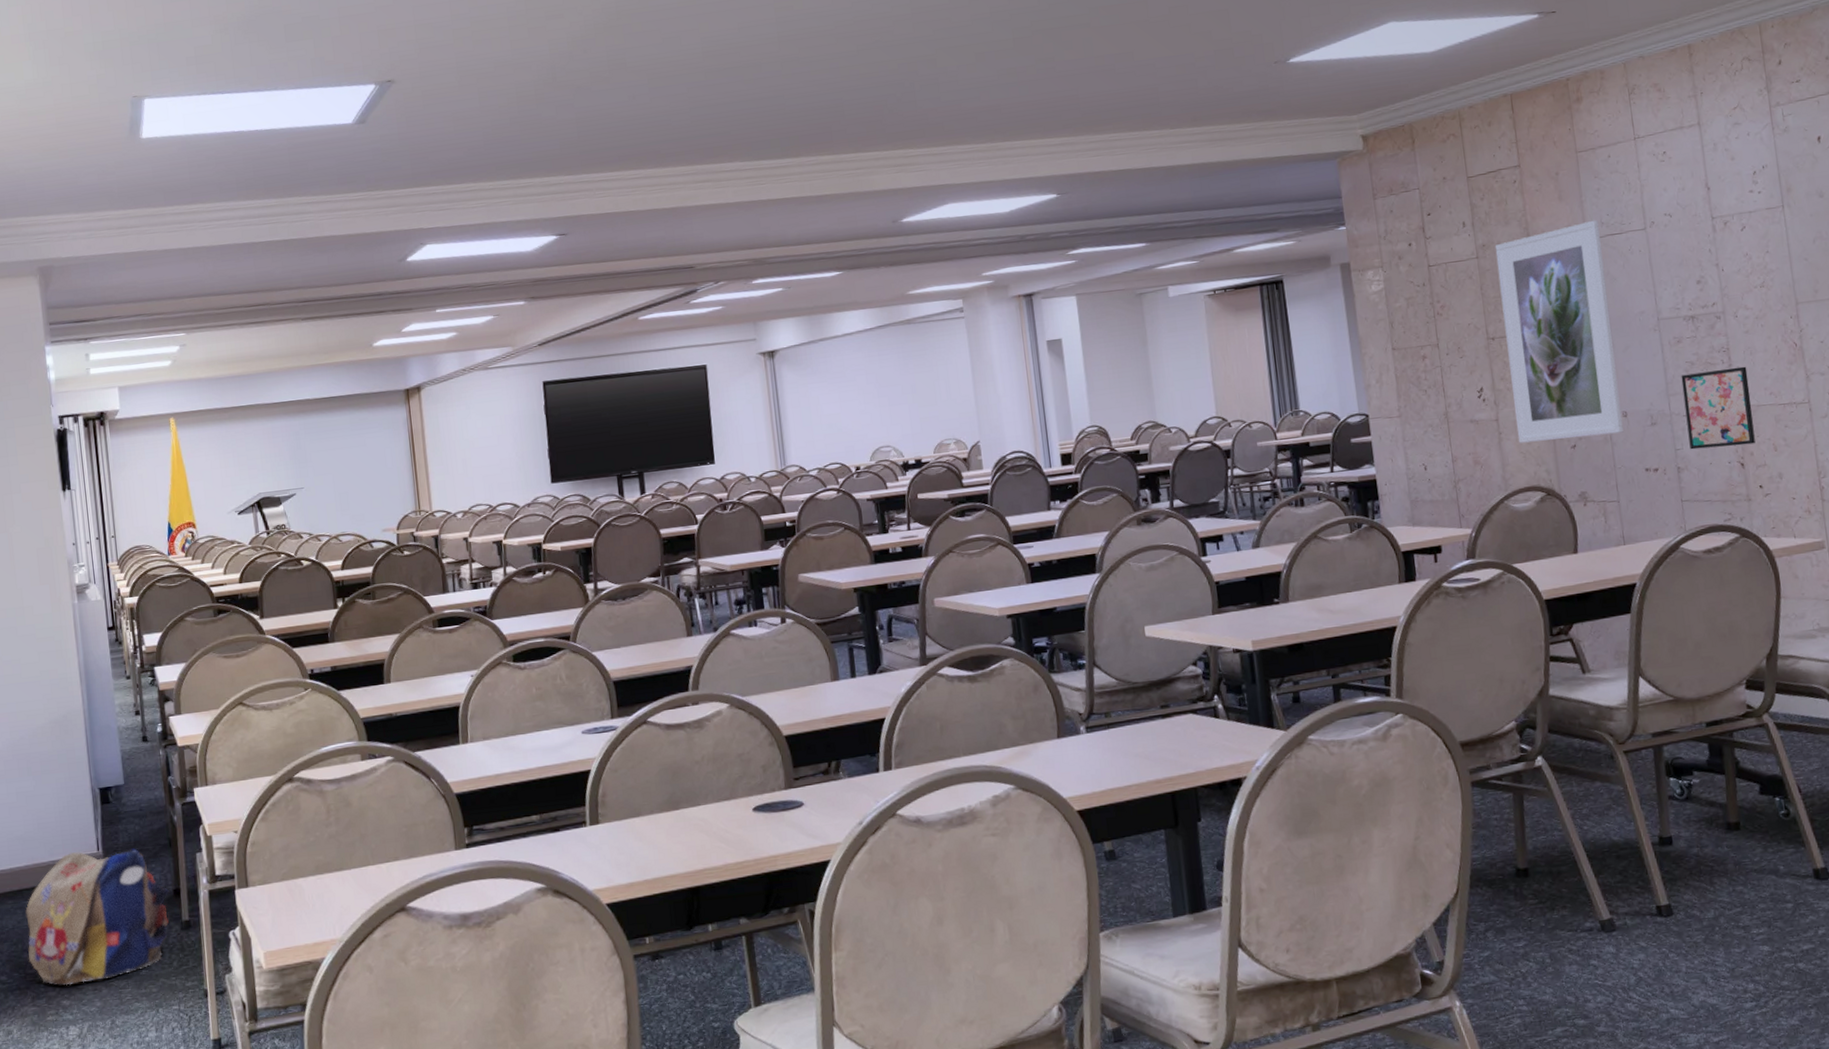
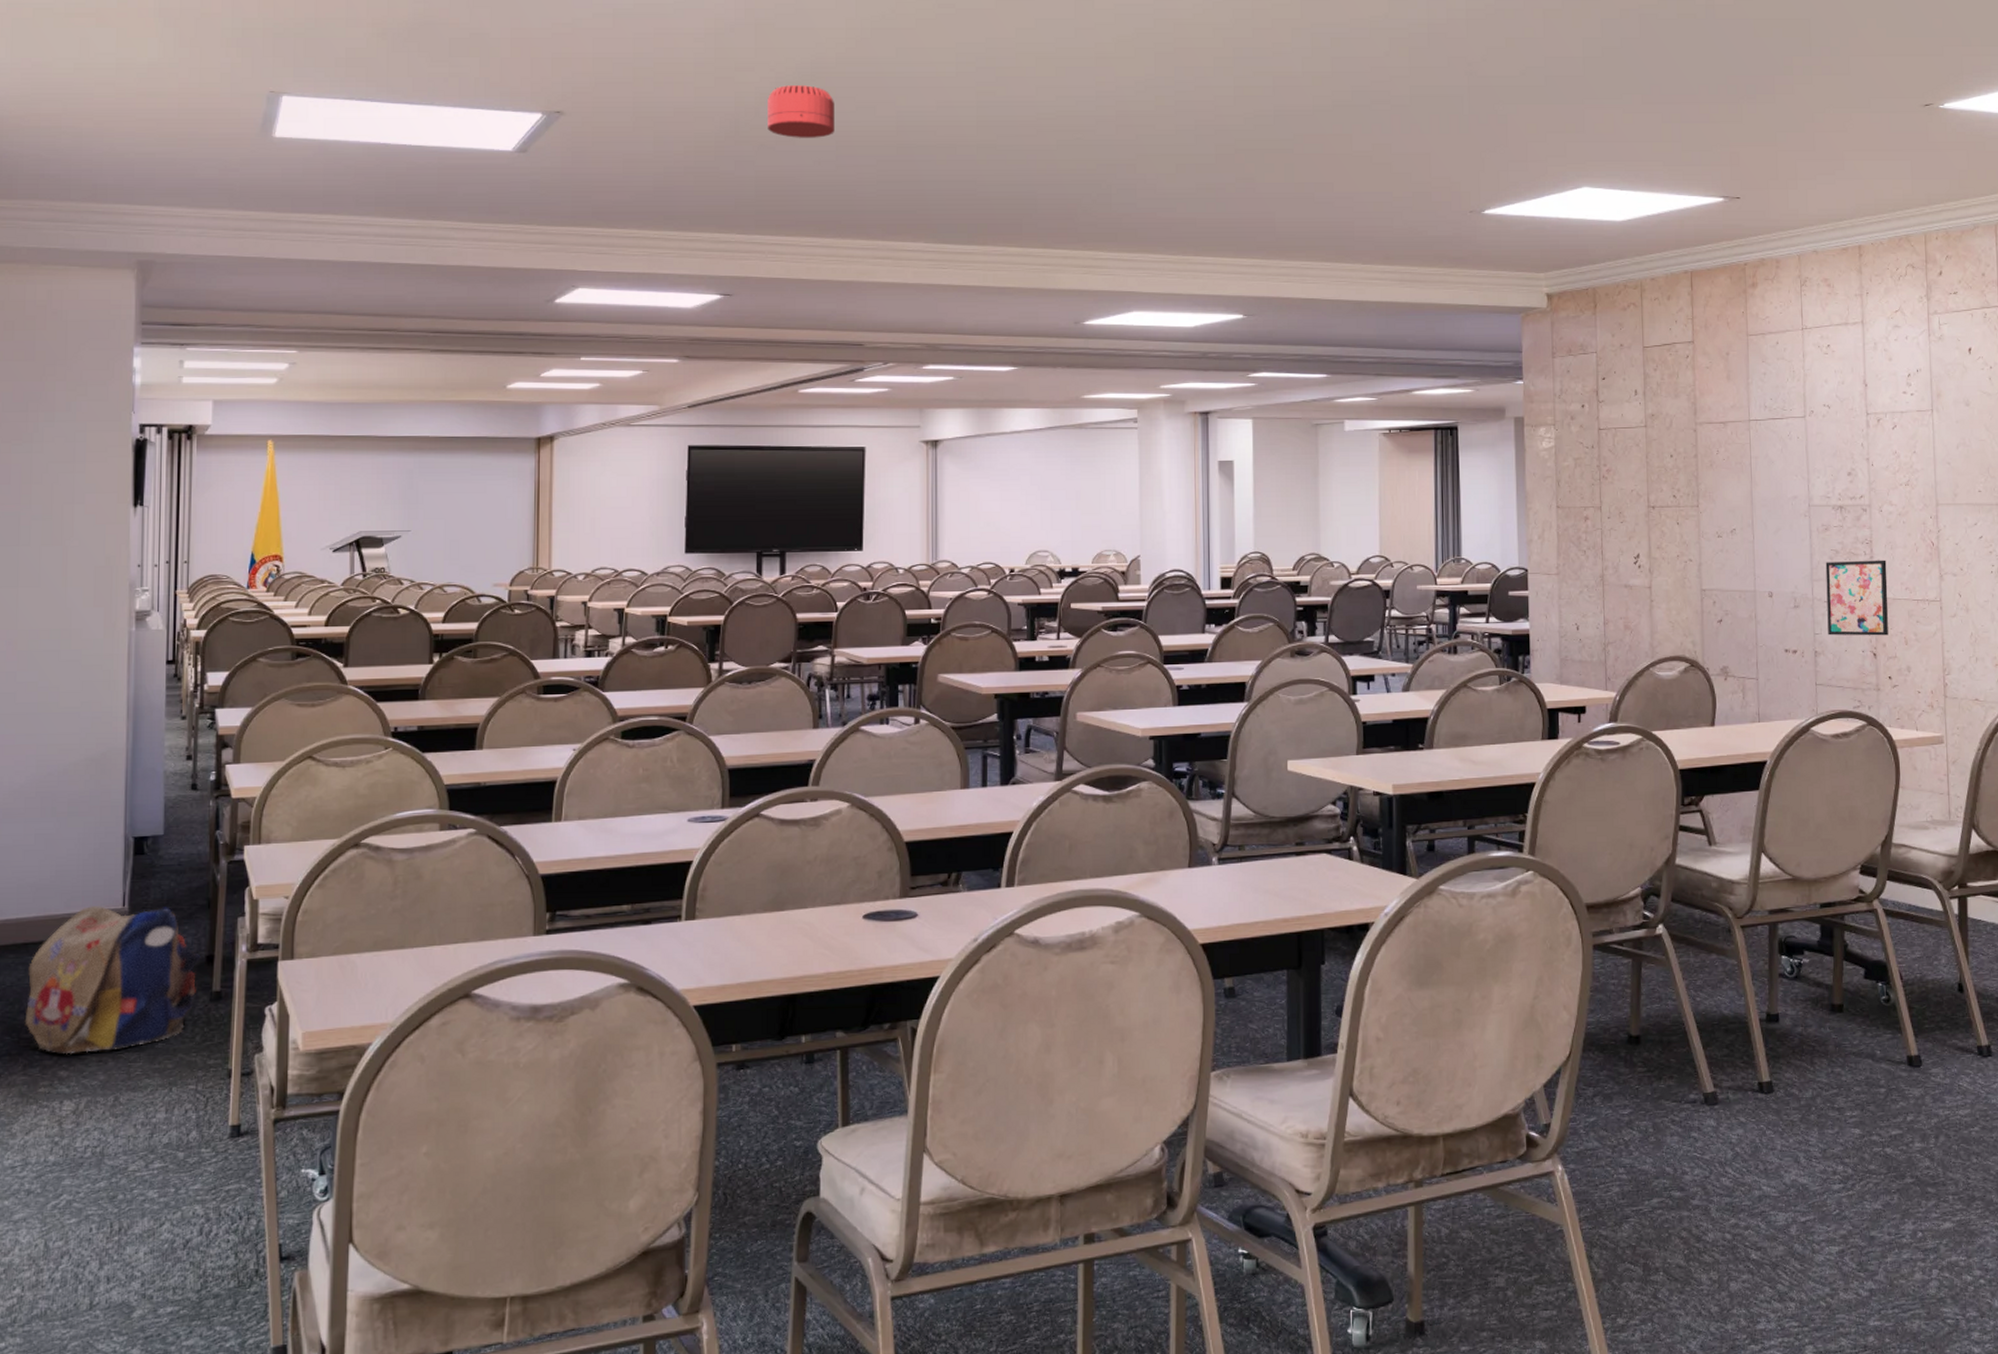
smoke detector: none [579,24,645,77] -> present [767,85,834,138]
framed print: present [1495,220,1624,443] -> none [1663,402,1768,613]

